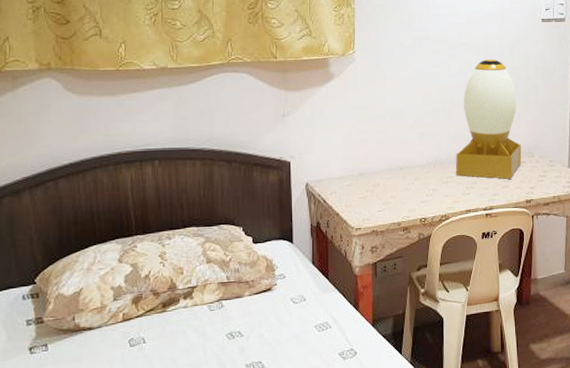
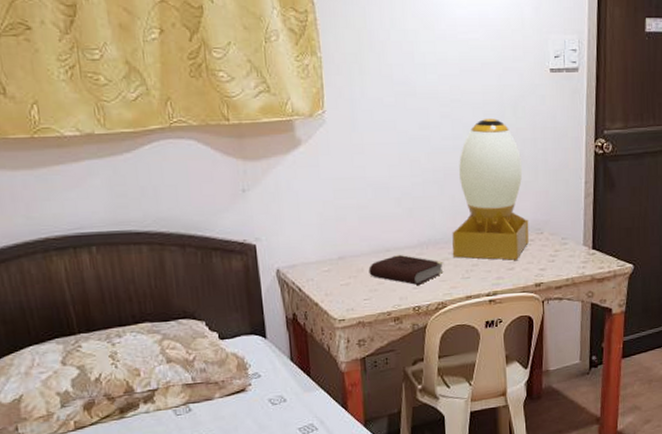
book: none [383,172,448,199] -> present [368,254,444,285]

